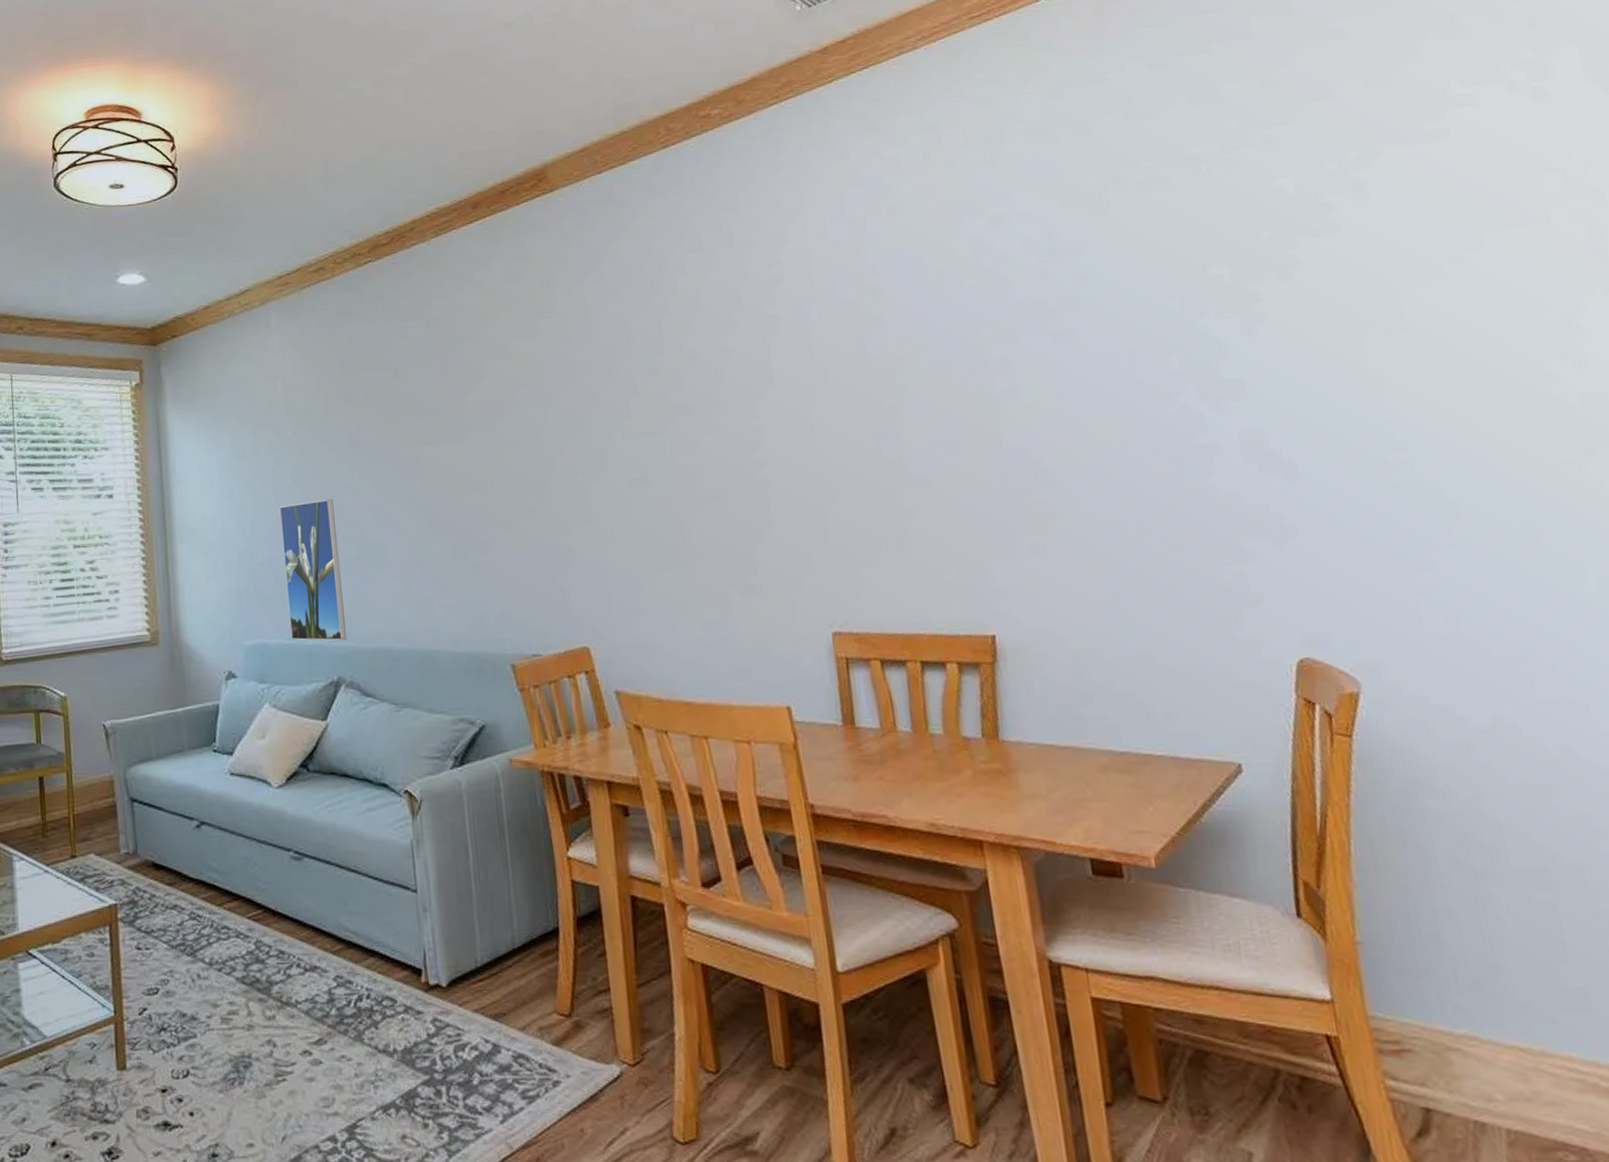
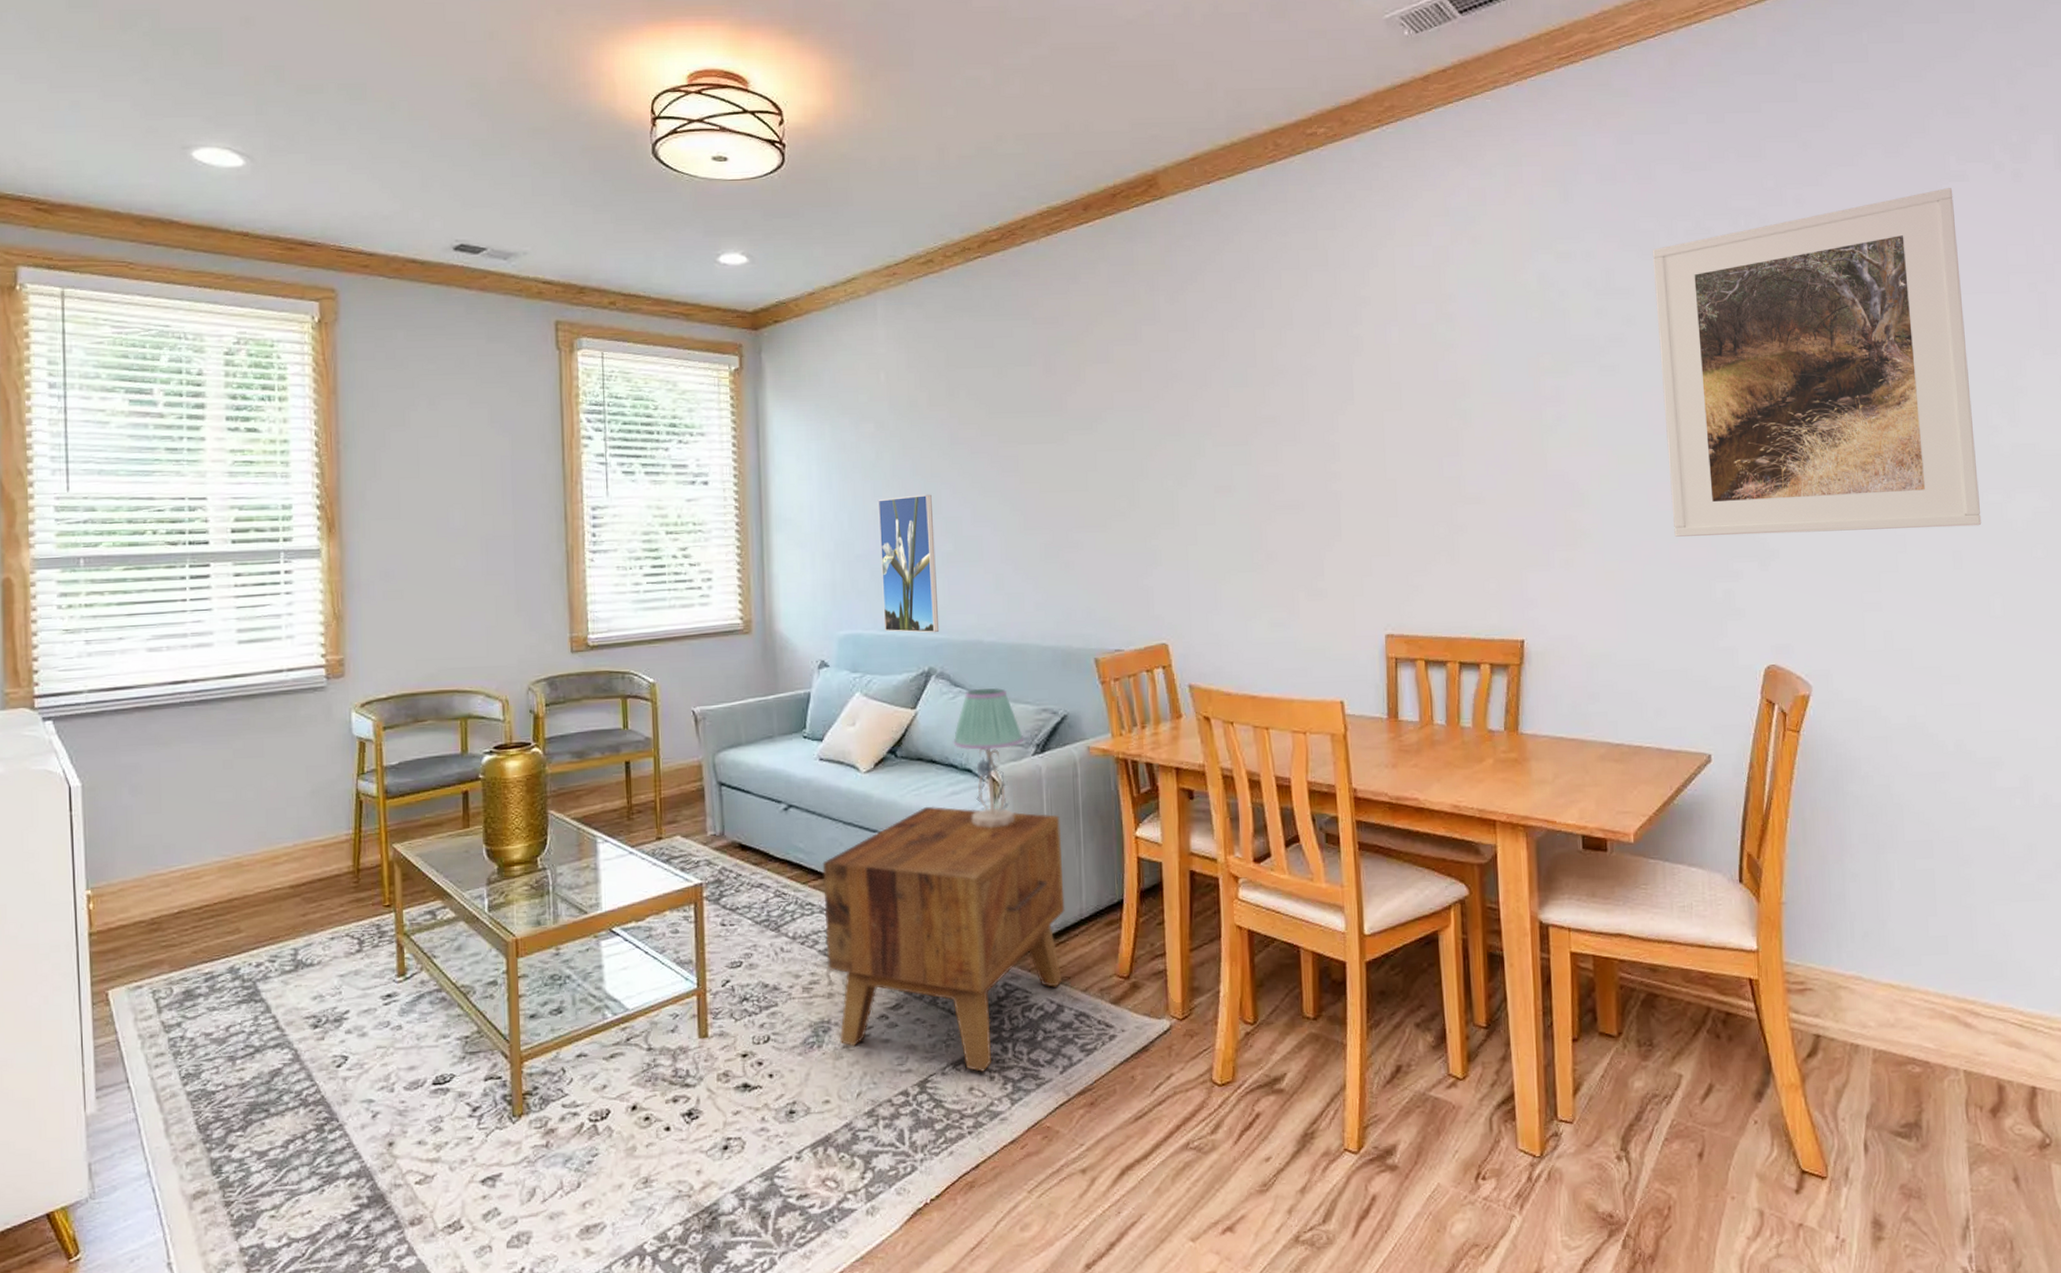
side table: none [237,823,497,1118] -> present [822,806,1065,1072]
table lamp: none [366,696,441,847] -> present [953,687,1024,828]
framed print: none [1099,114,1556,515] -> present [1652,188,1982,537]

